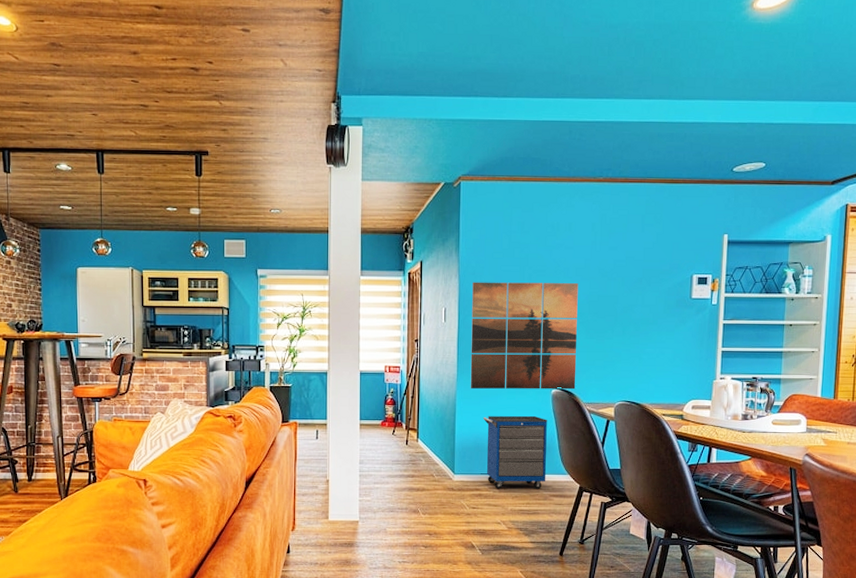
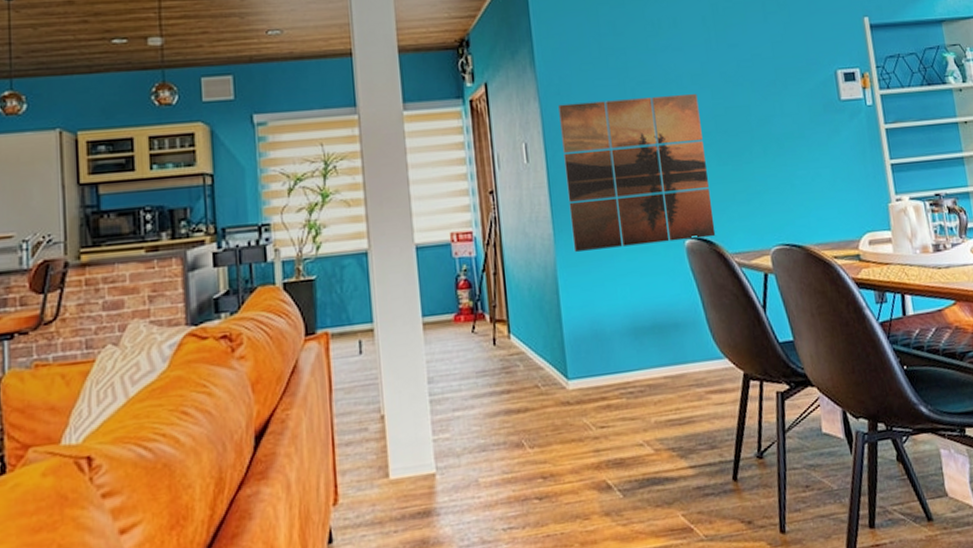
cabinet: present [483,415,547,490] -> none [598,279,697,394]

